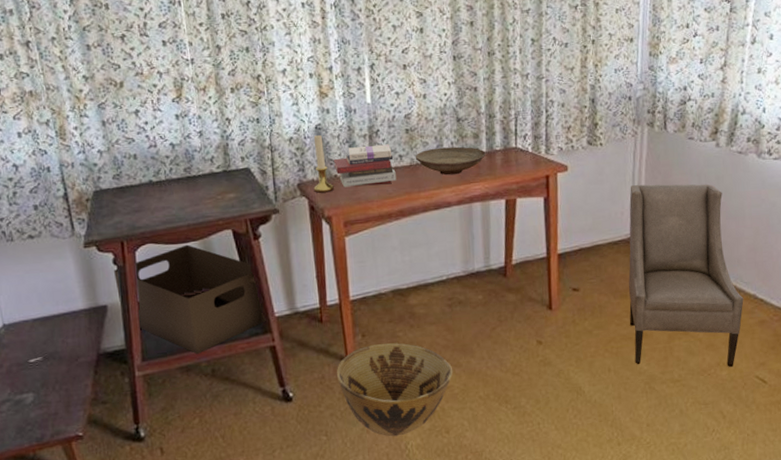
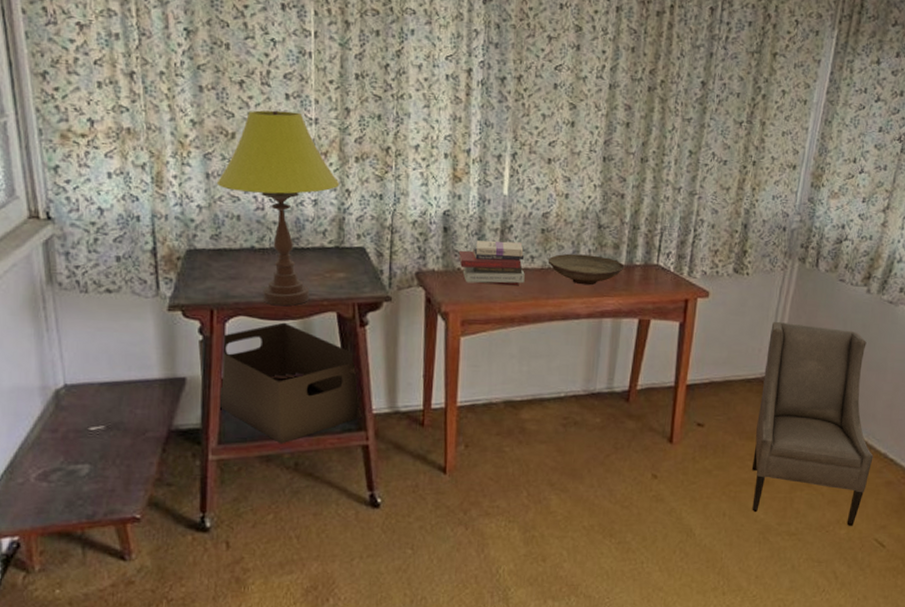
table lamp: none [112,56,220,231] -> present [216,110,340,306]
candle holder: present [313,134,334,193] -> none [433,221,455,286]
woven basket: present [336,343,453,437] -> none [431,456,559,559]

